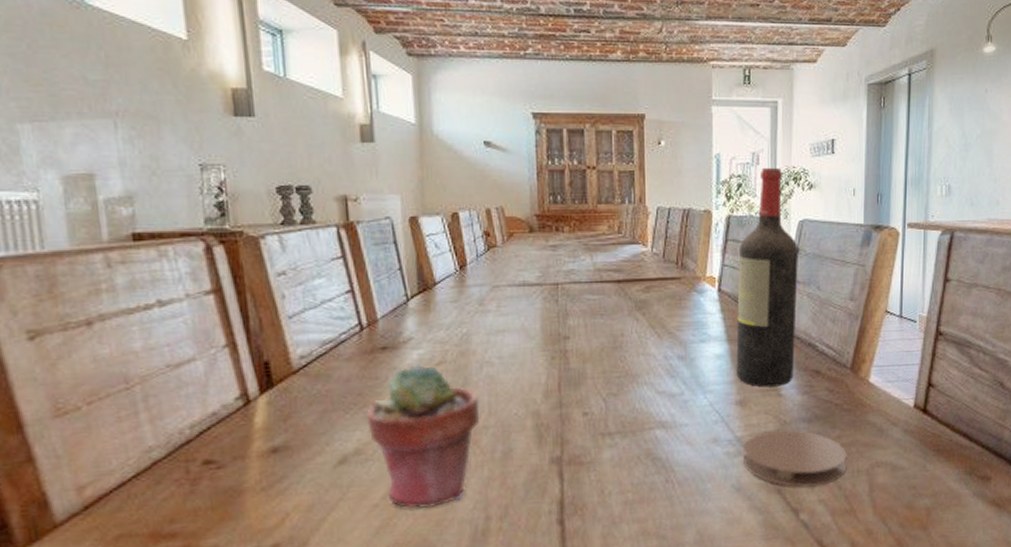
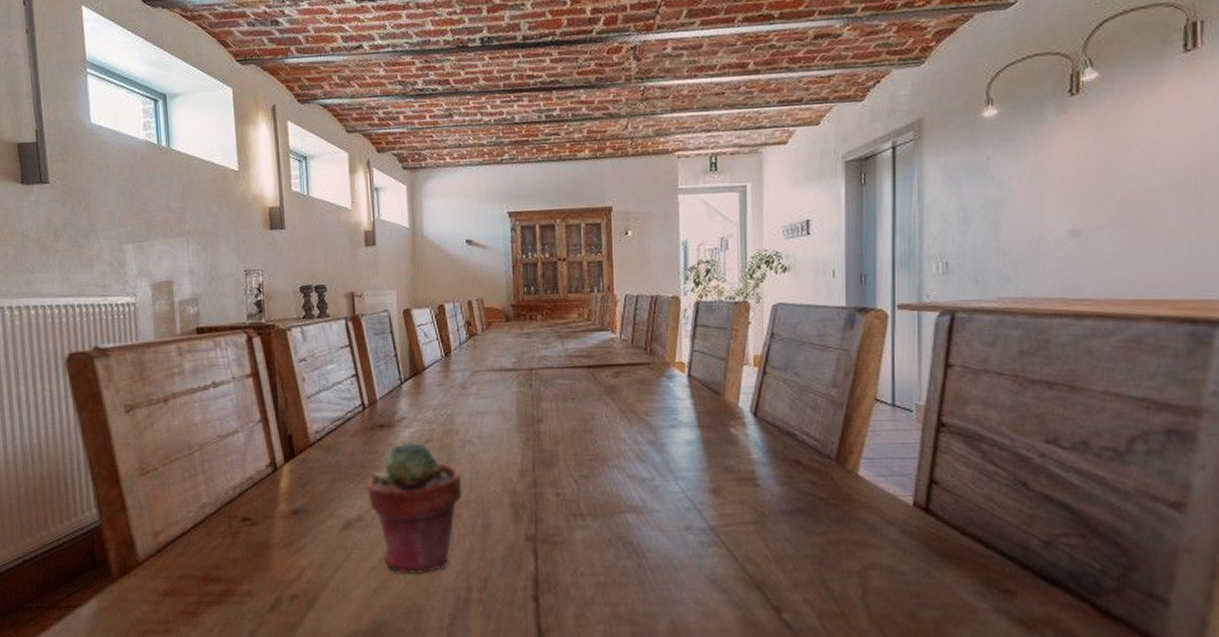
wine bottle: present [736,167,798,388] -> none [708,251,773,476]
coaster: present [742,429,847,488] -> none [717,521,835,585]

